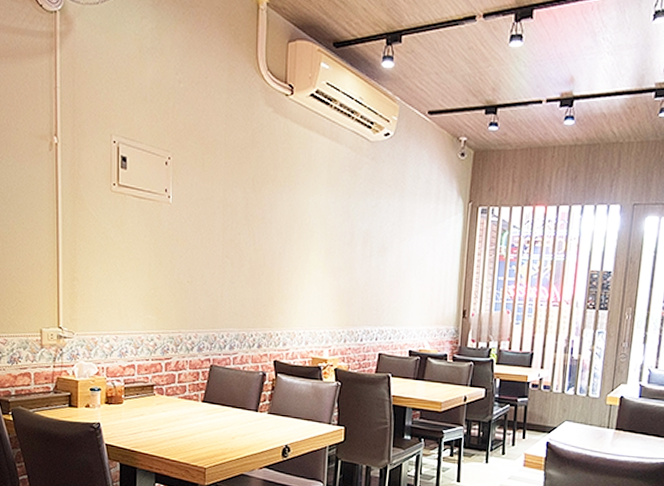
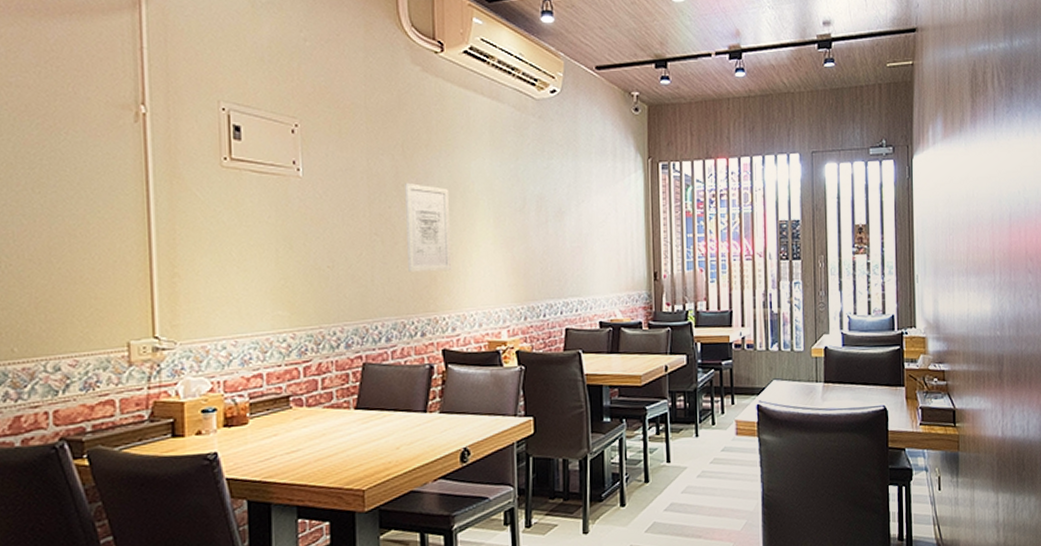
wall art: none [251,214,289,294] -> present [405,183,451,273]

